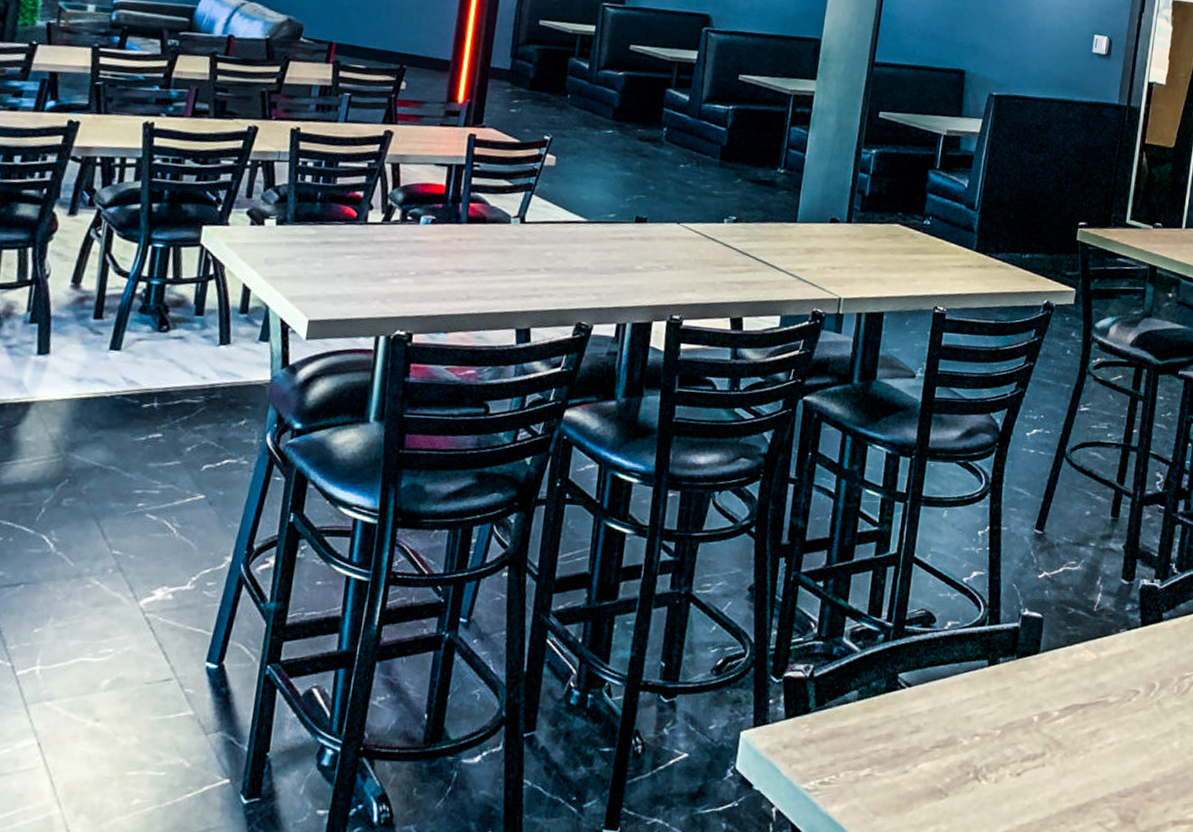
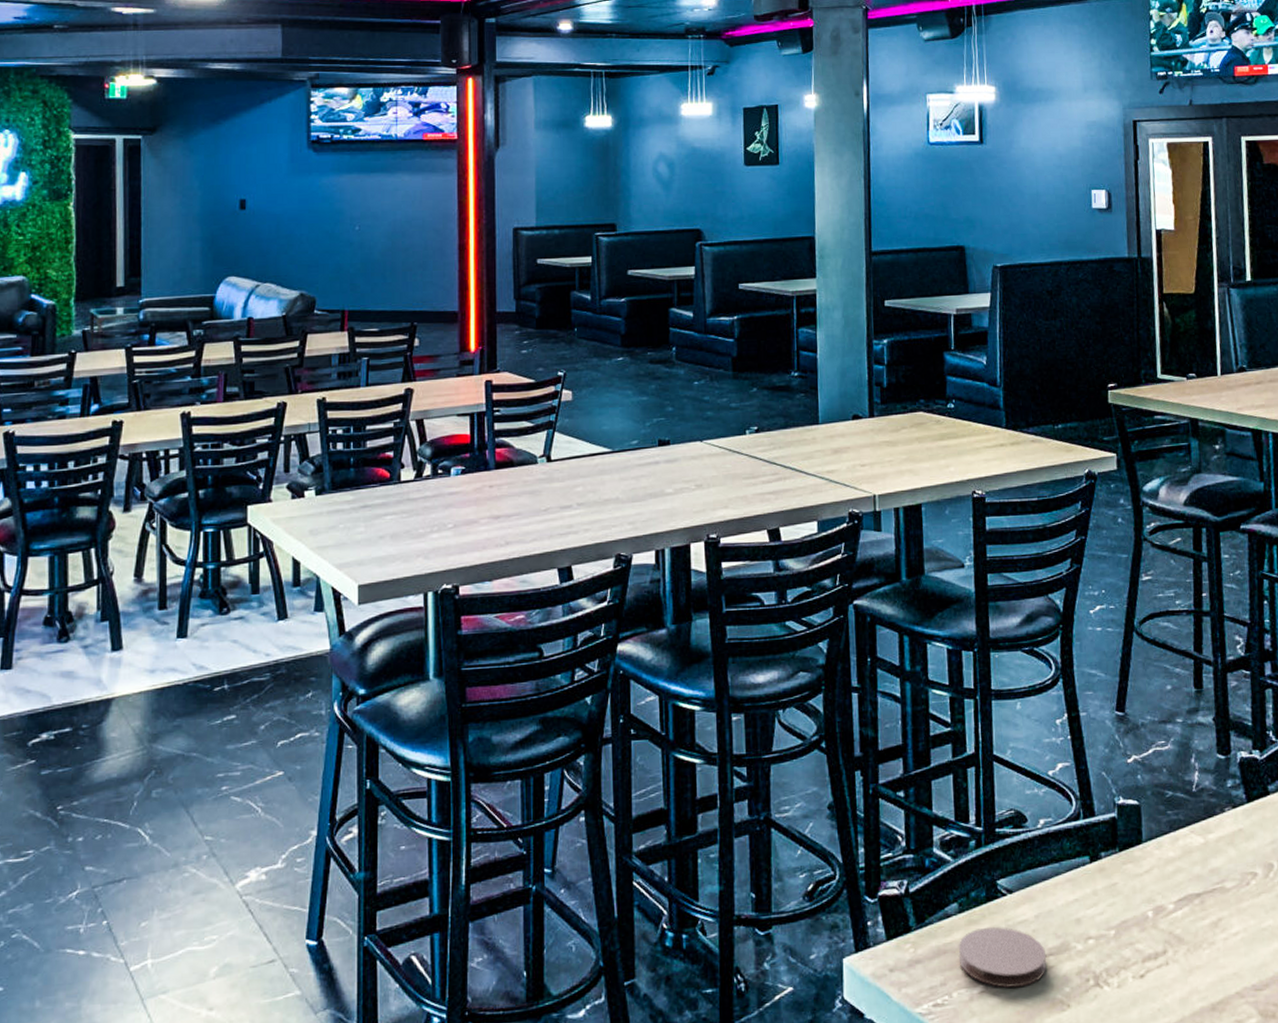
coaster: none [850,715,934,774] -> present [958,927,1047,988]

